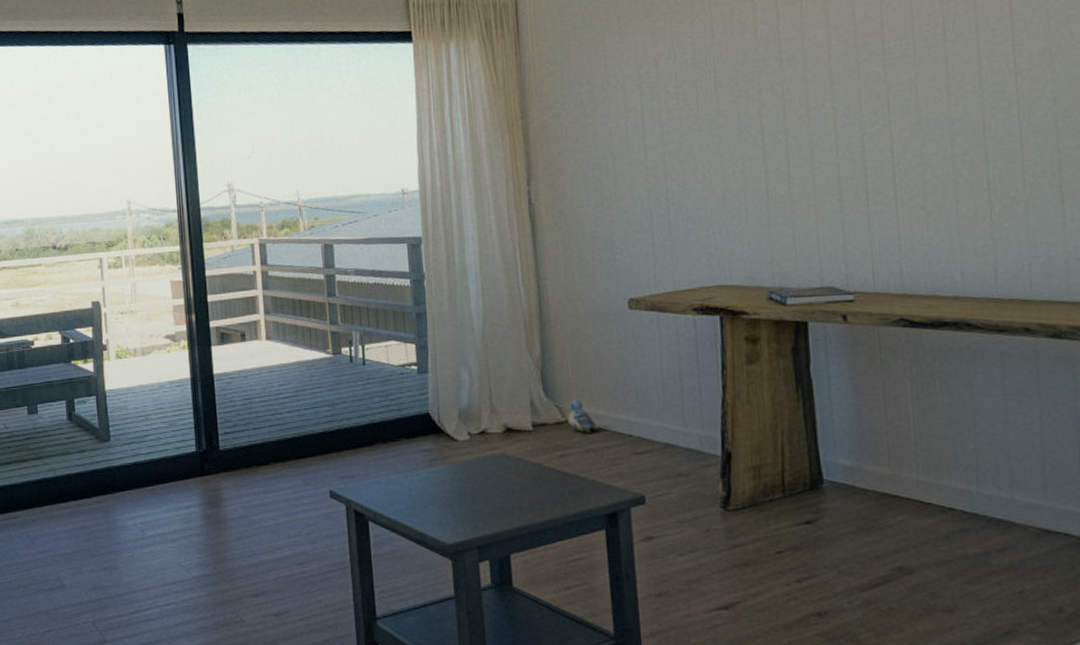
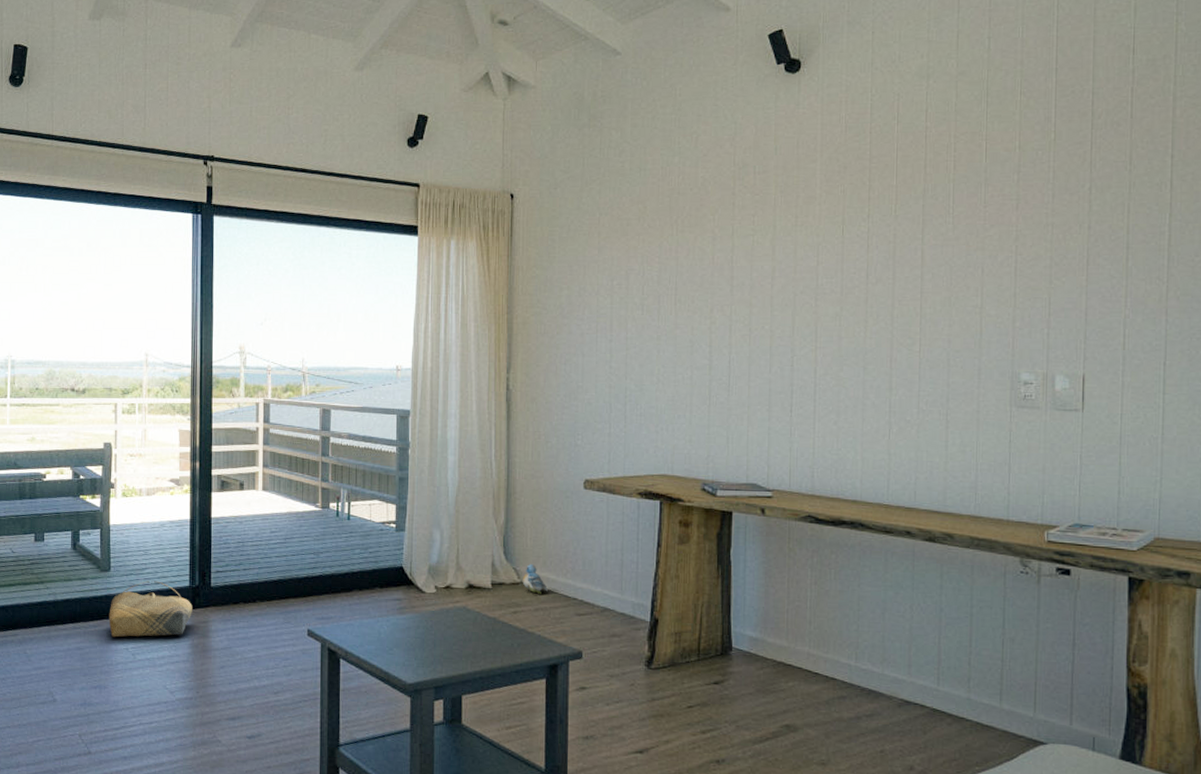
basket: none [112,448,202,513] -> present [109,581,192,638]

